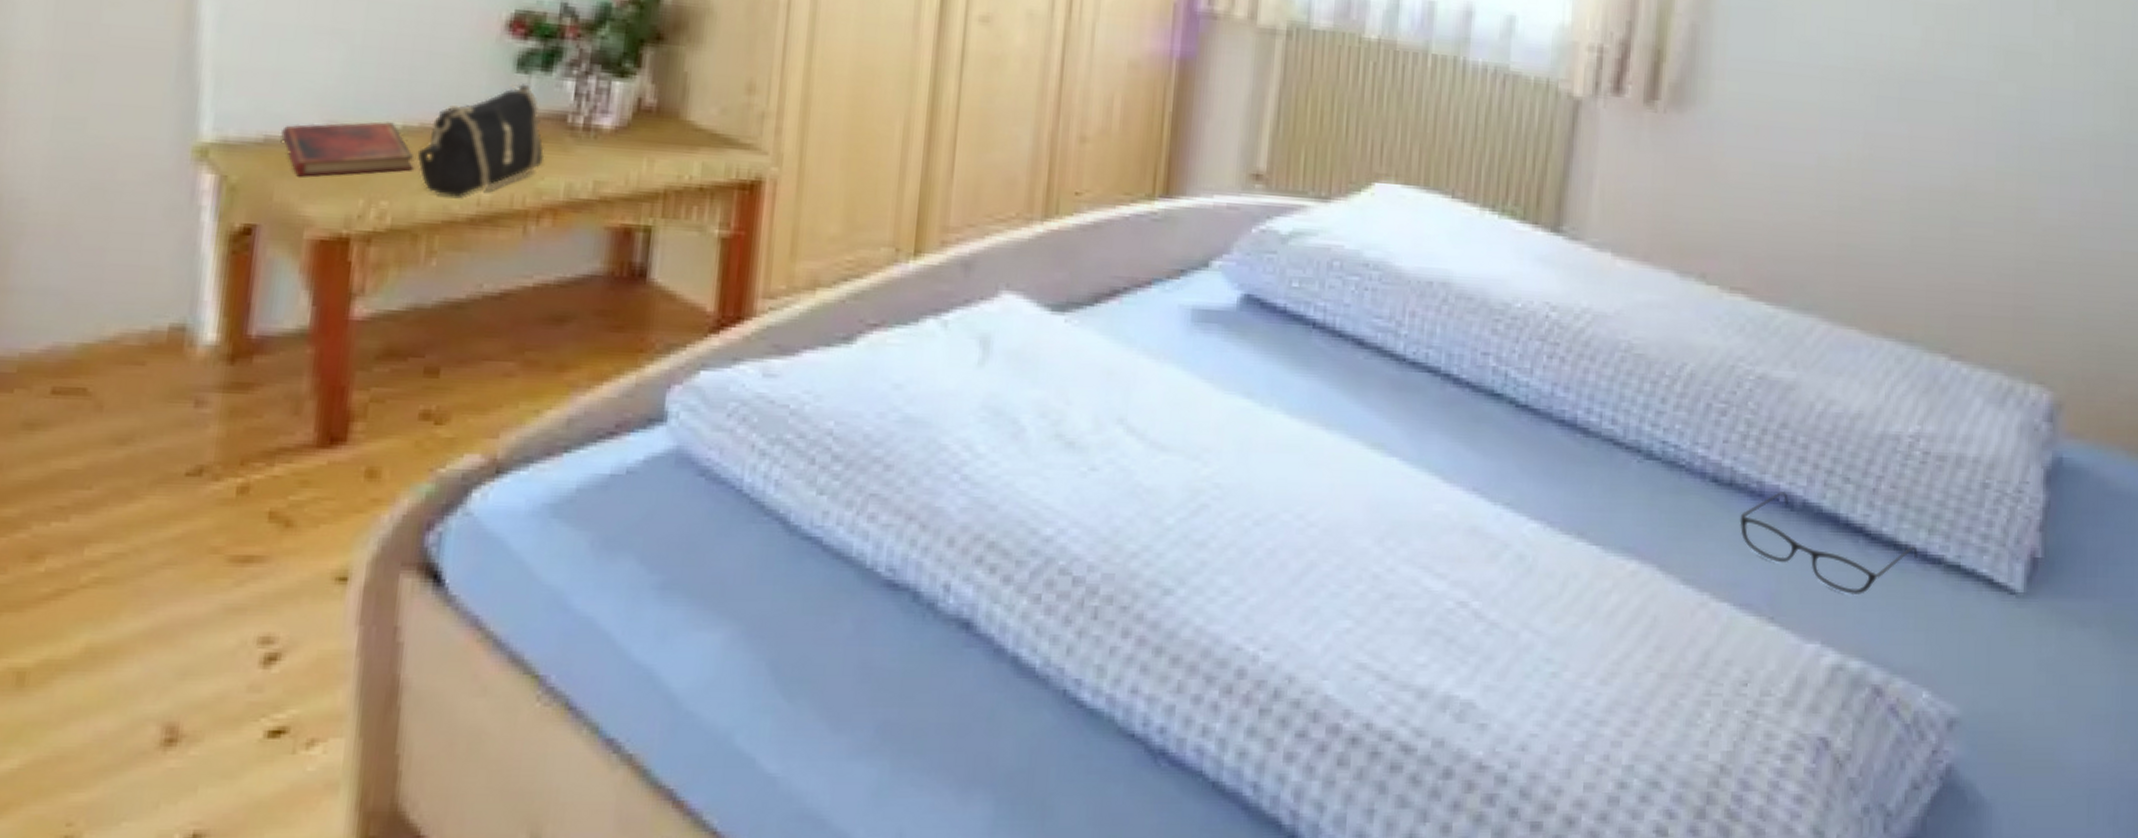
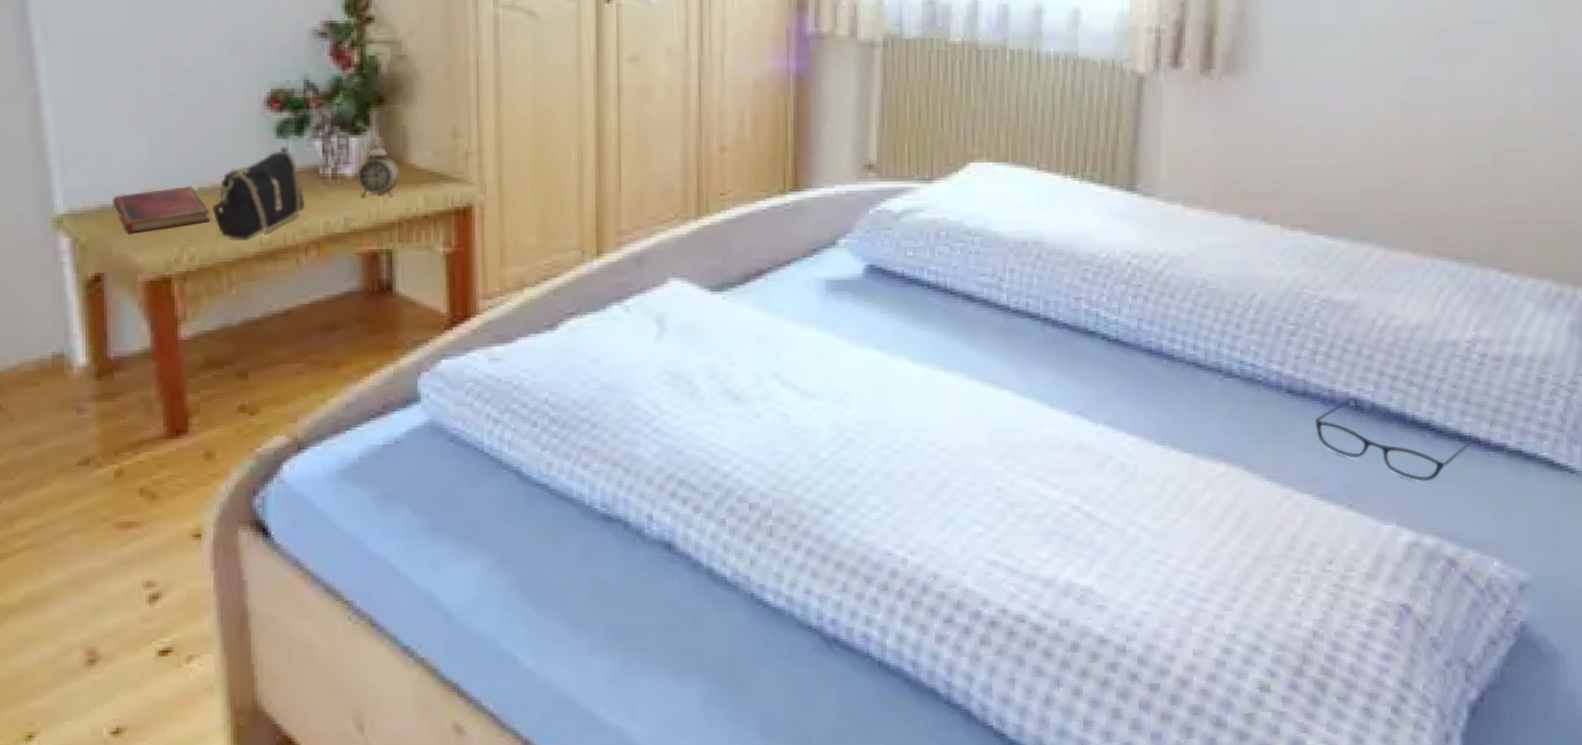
alarm clock: none [616,84,674,161] -> present [357,138,400,198]

